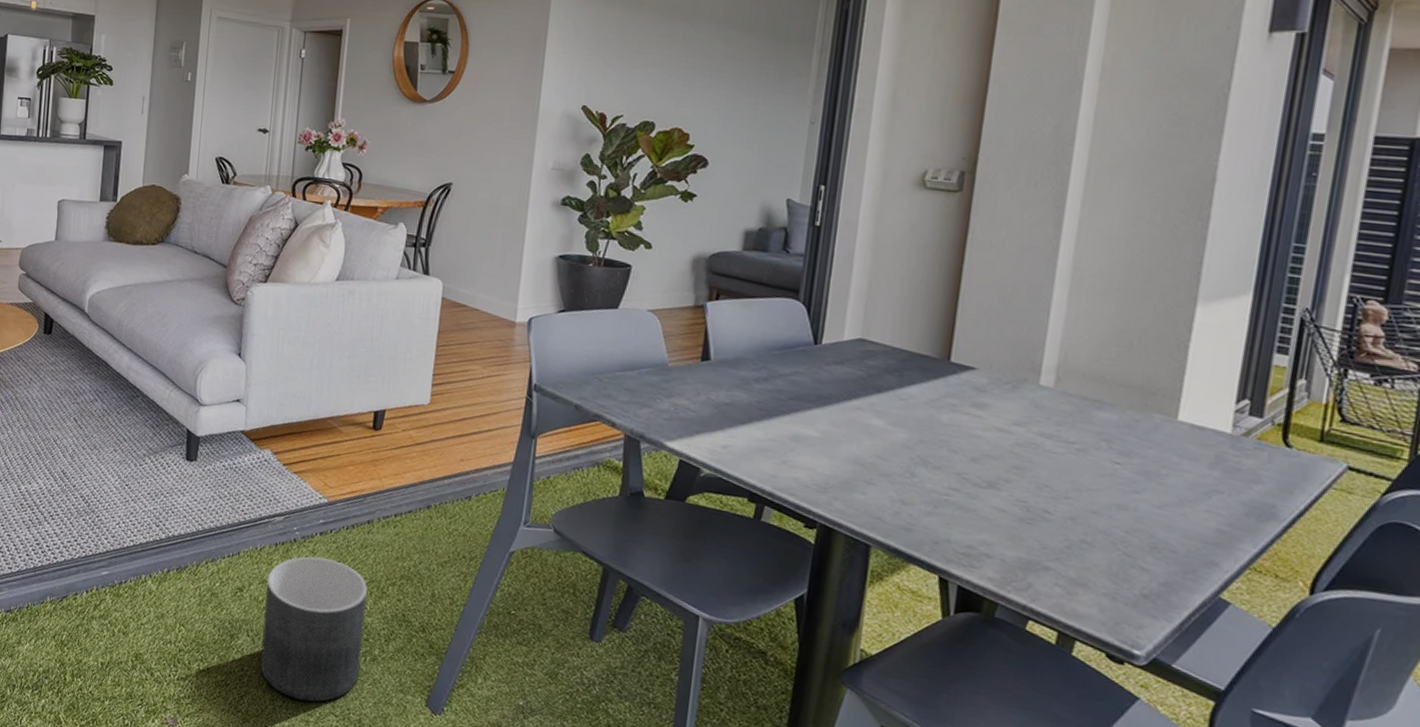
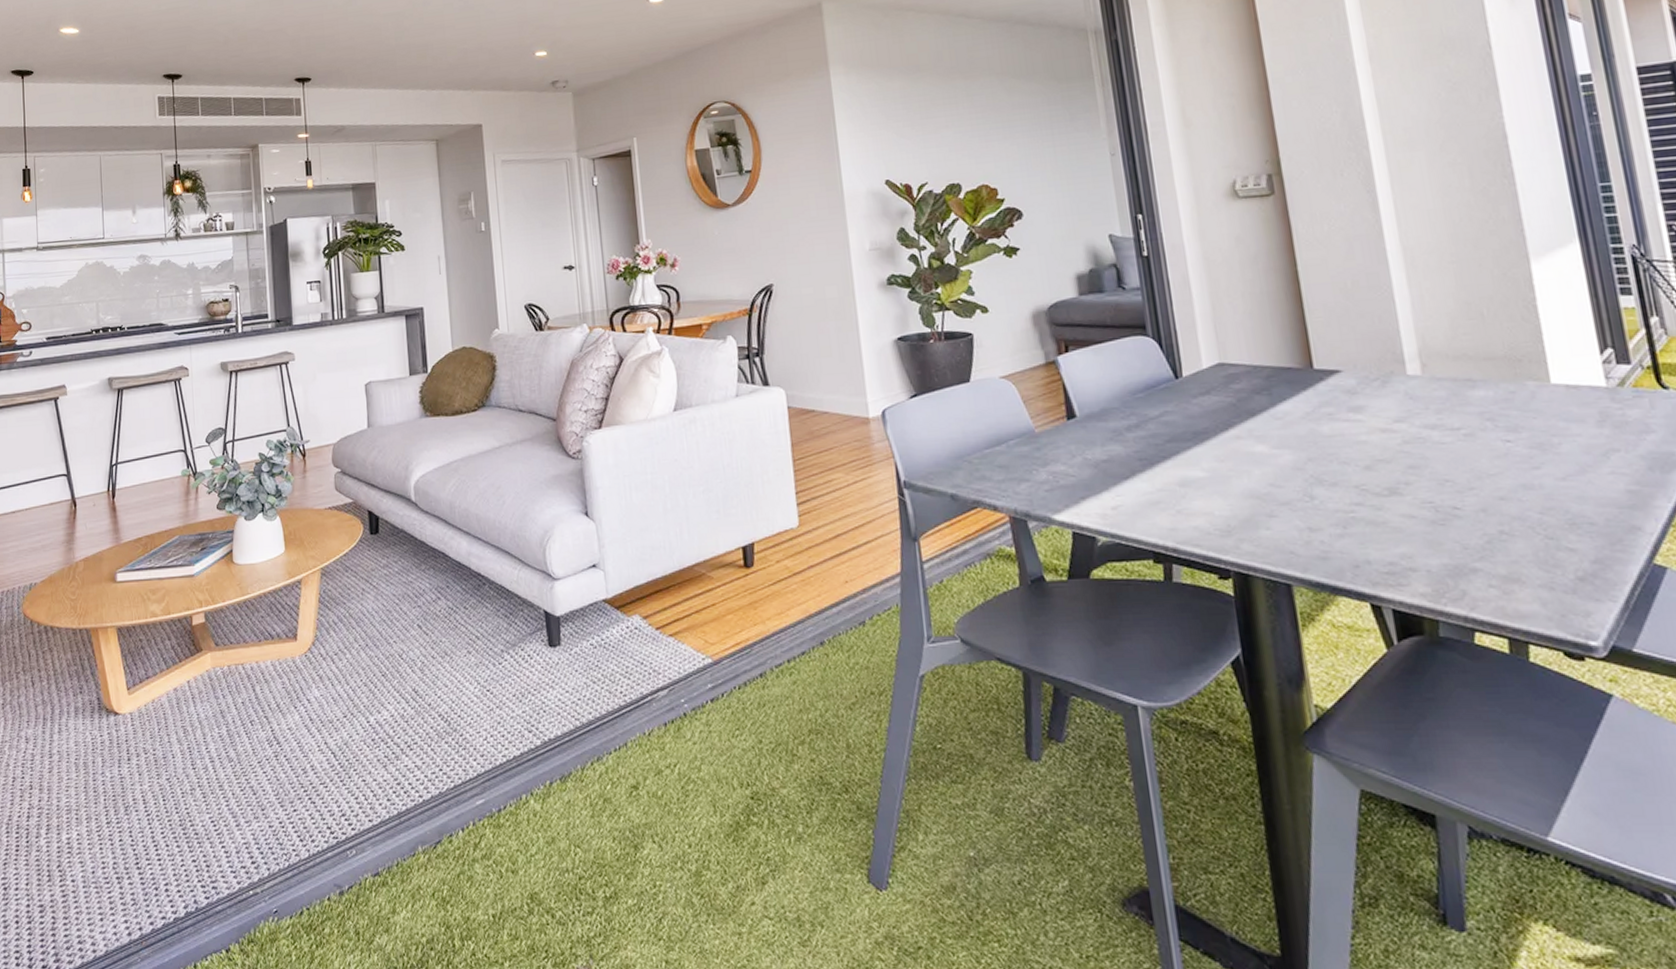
planter: present [260,556,367,702] -> none [662,729,787,910]

